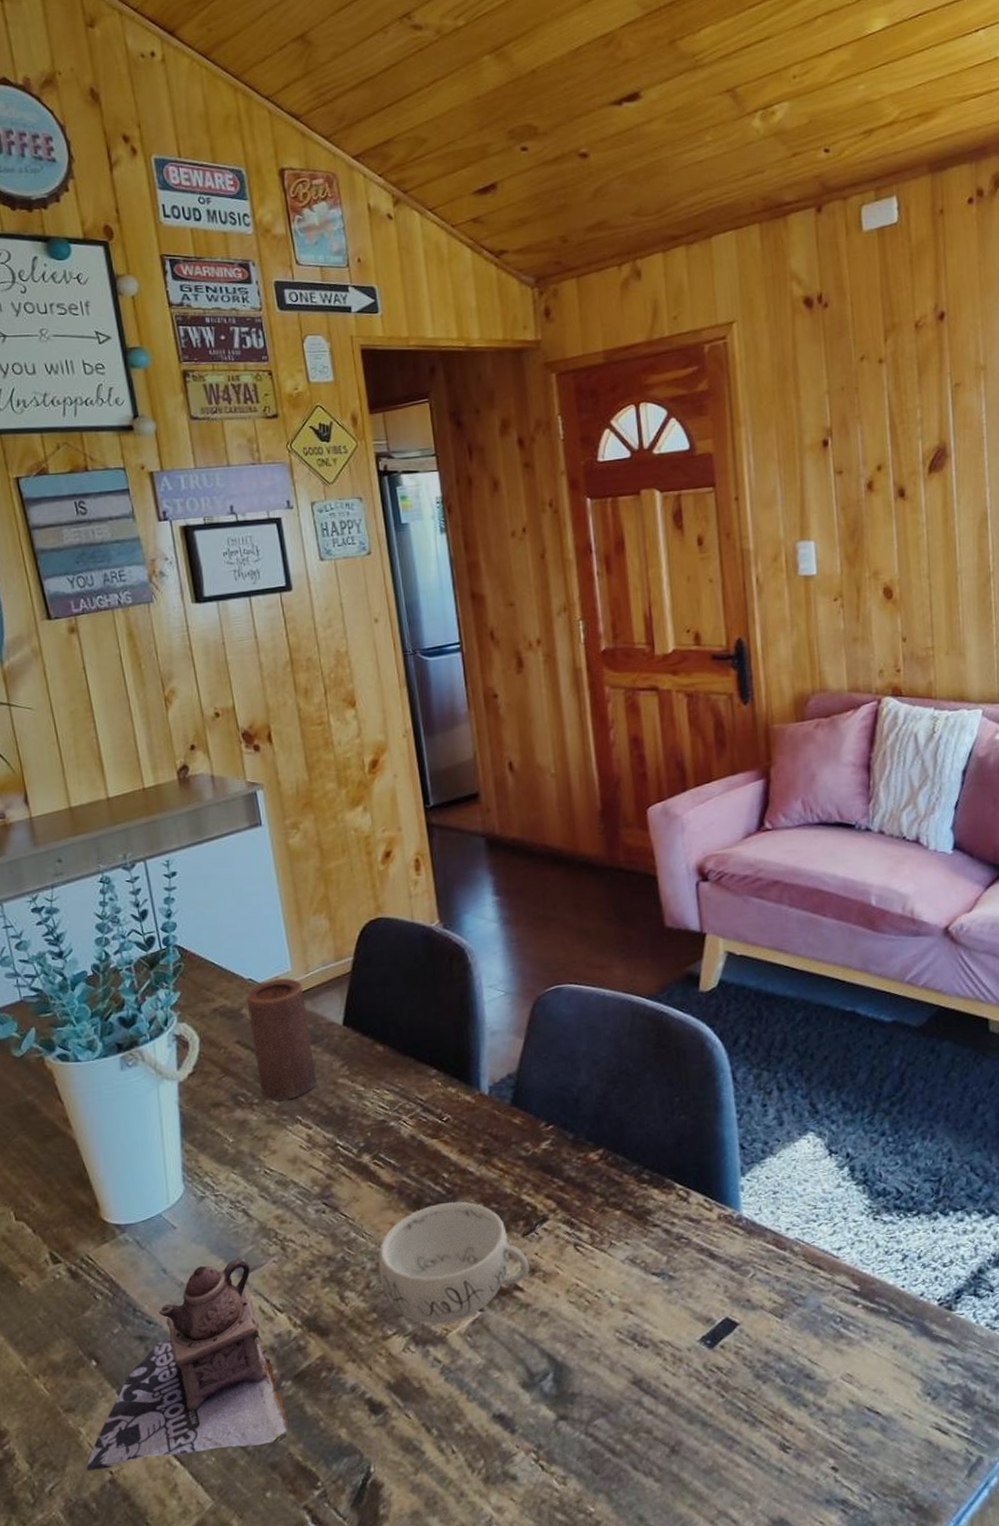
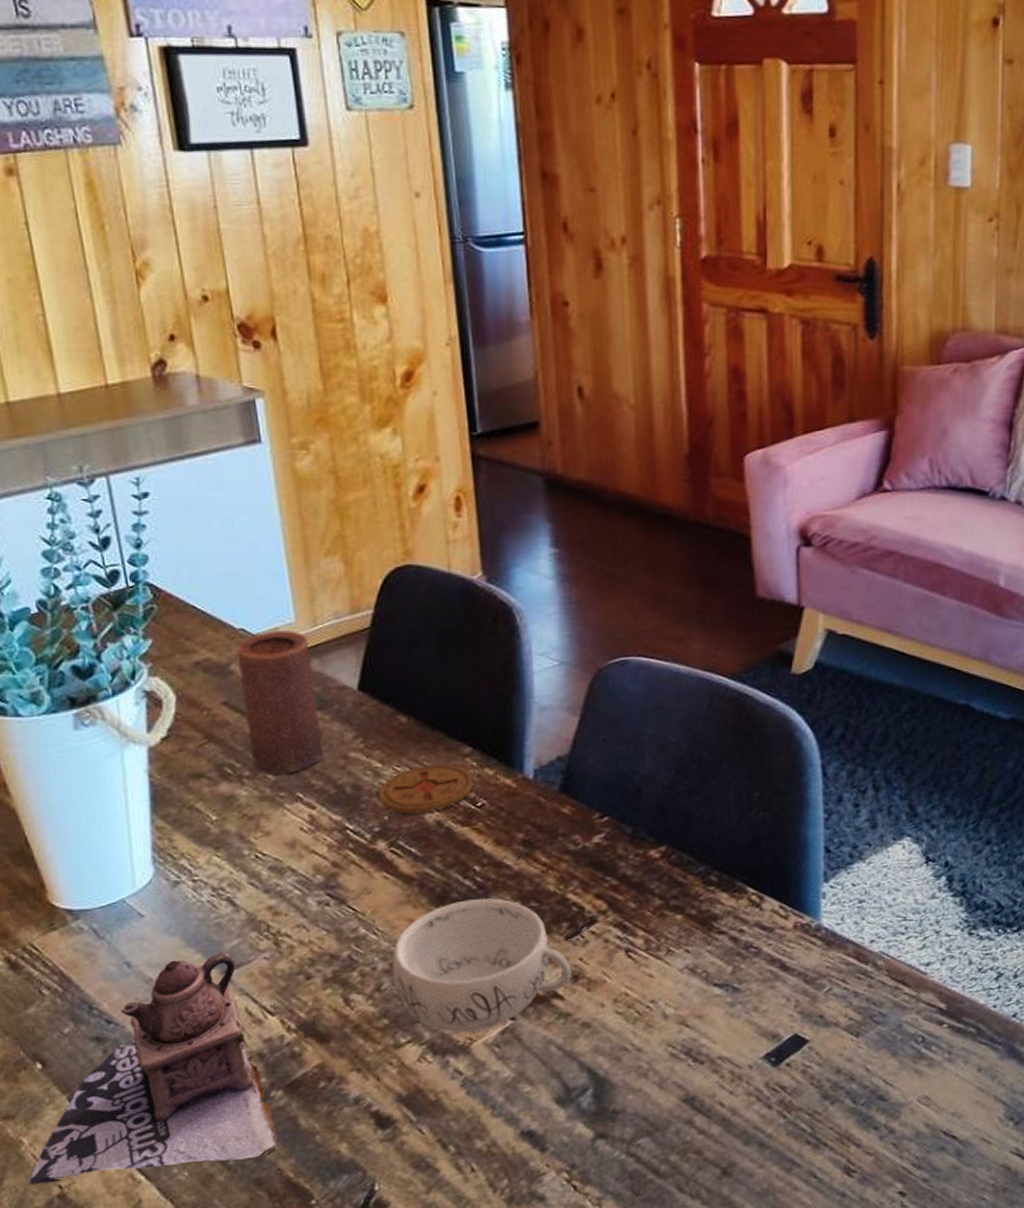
coaster: none [362,1085,440,1130] -> present [379,764,473,814]

